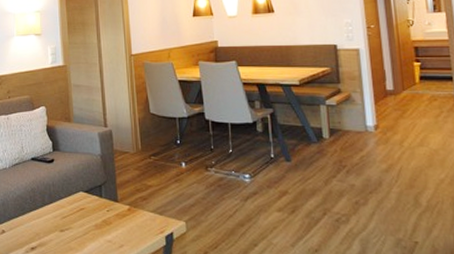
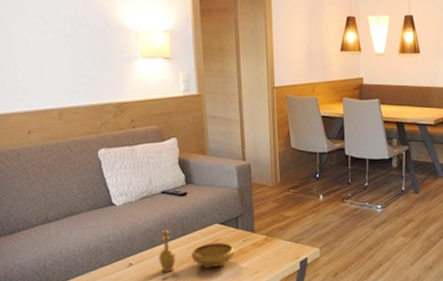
decorative bowl: none [28,196,99,241] -> present [158,229,235,272]

